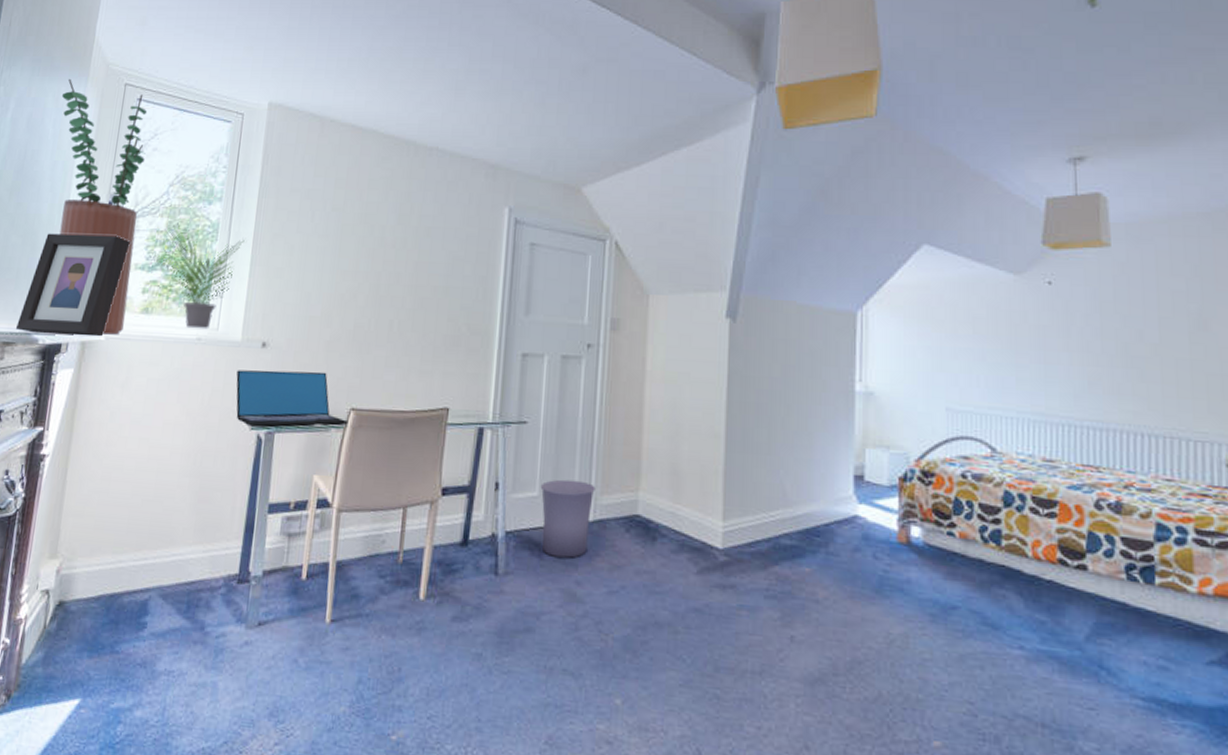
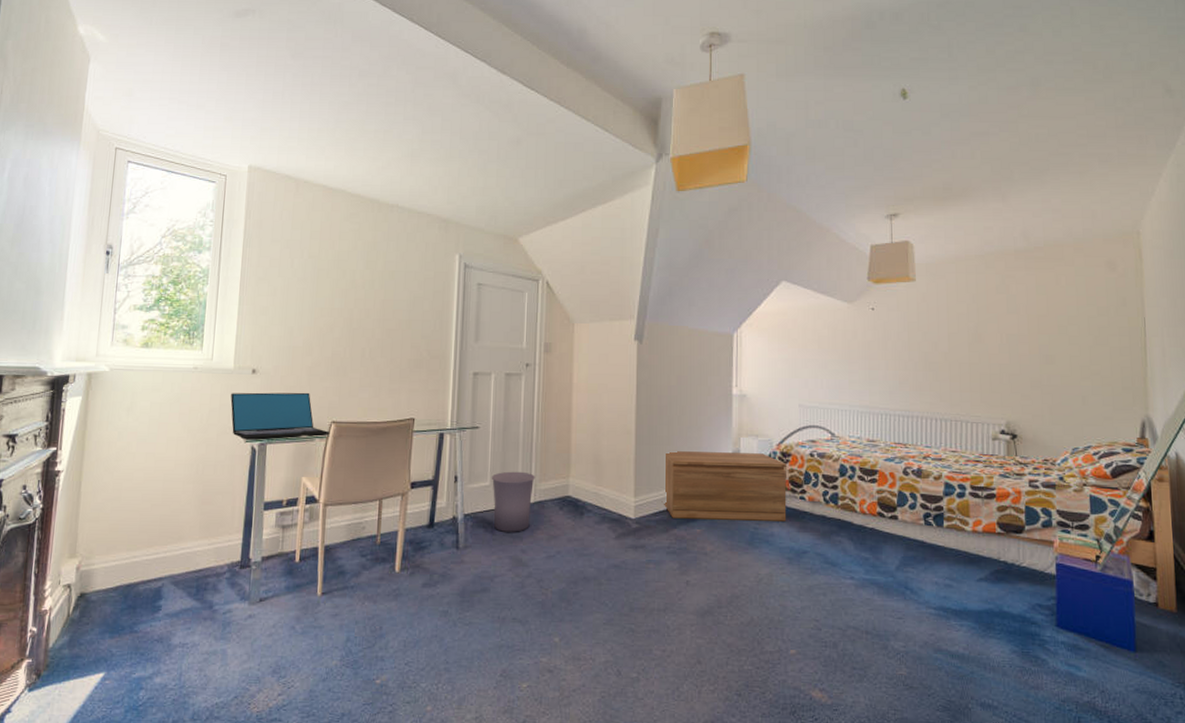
picture frame: present [15,233,130,337] -> none [24,279,128,368]
vase: present [59,78,148,335] -> none [55,142,138,366]
potted plant: present [149,225,245,330] -> none [146,271,233,360]
storage box: none [758,463,929,564] -> present [661,451,787,521]

